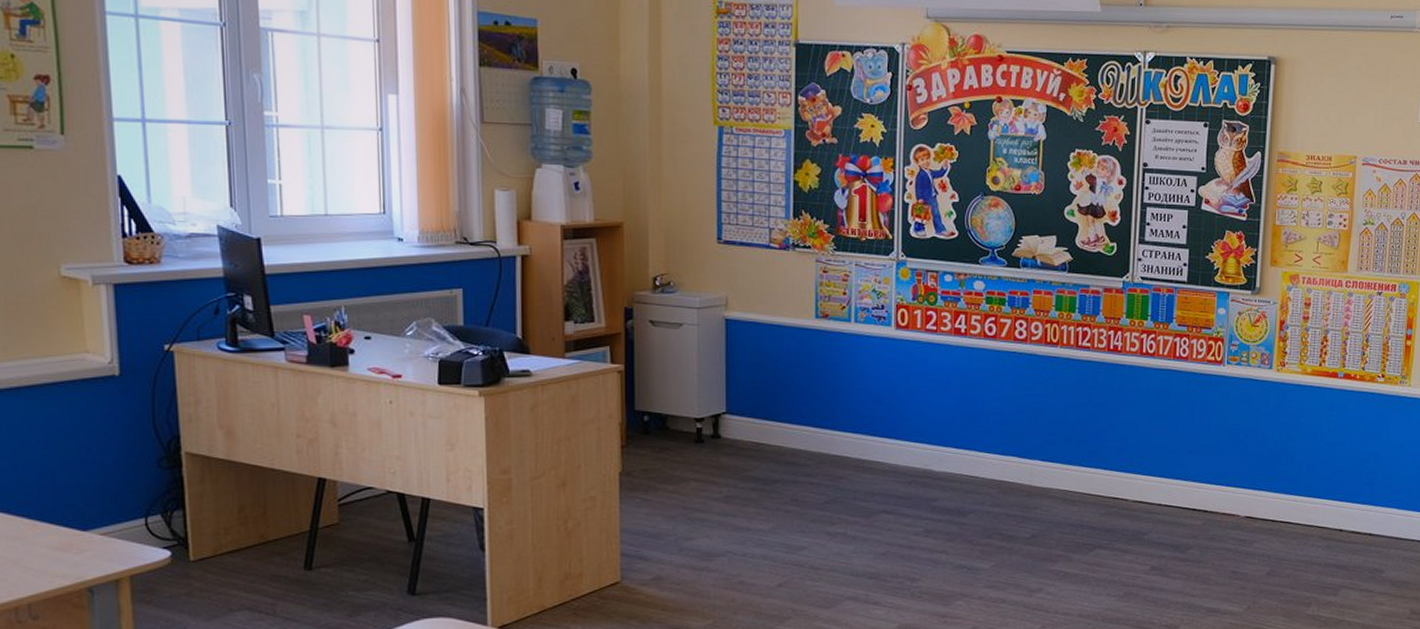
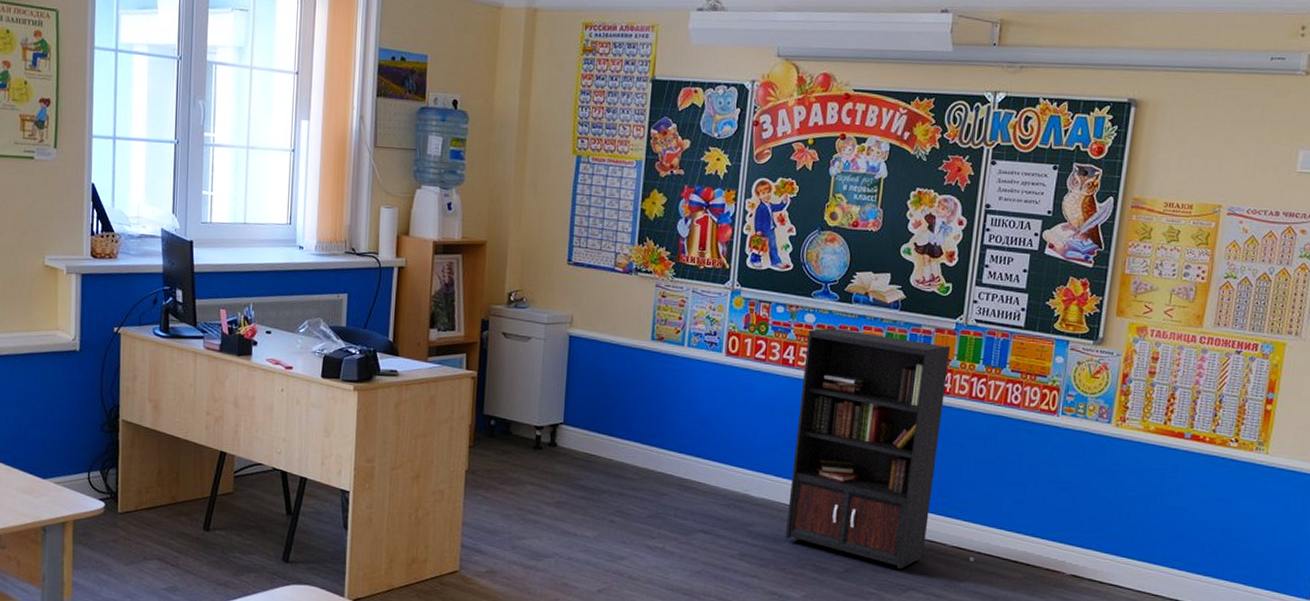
bookcase: none [970,294,1155,529] -> present [785,328,974,570]

